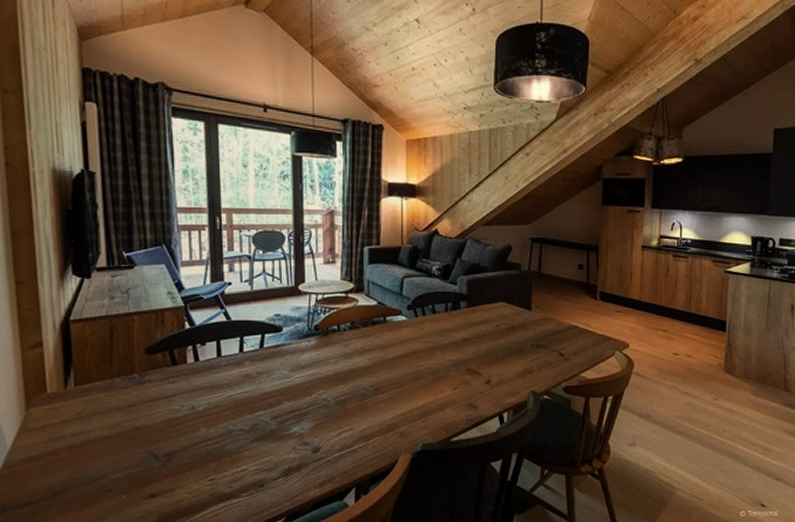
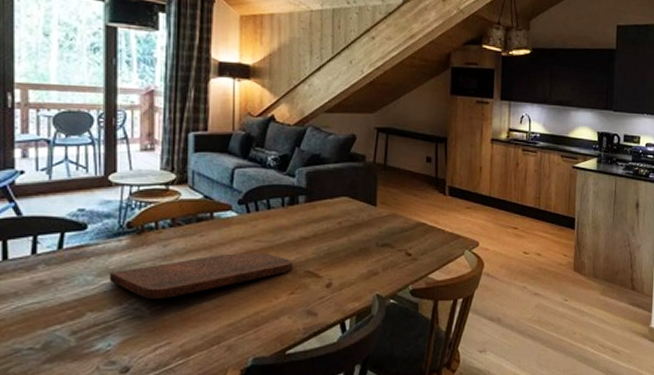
cutting board: none [301,352,456,392] -> present [109,252,293,300]

